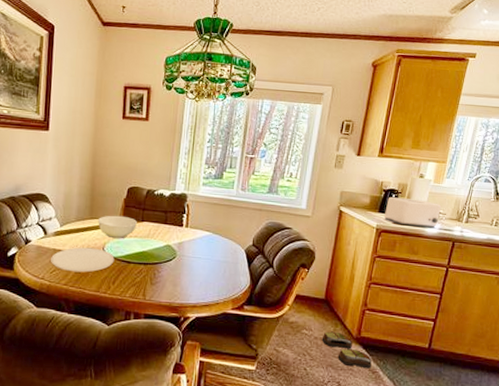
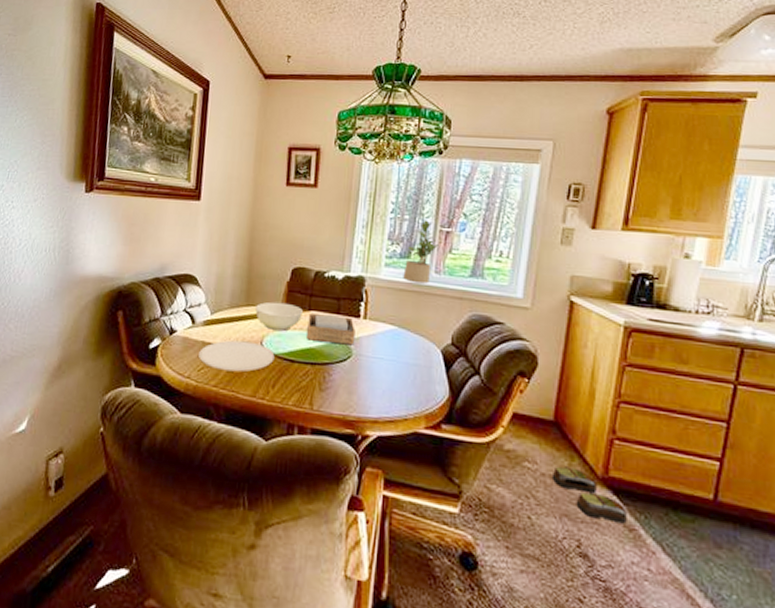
napkin holder: none [140,224,179,248] -> present [307,314,355,345]
potted plant: none [217,148,244,199] -> present [403,220,439,284]
toaster: present [384,196,441,229] -> none [634,283,719,329]

